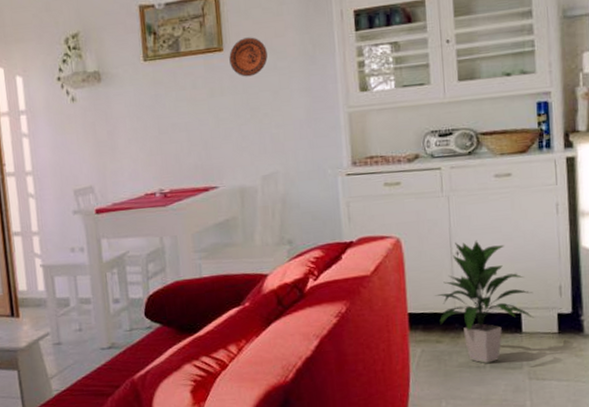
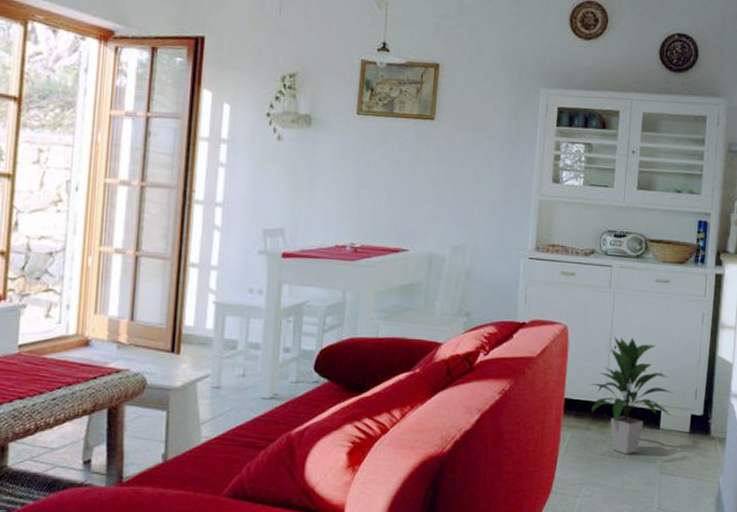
decorative plate: present [229,37,268,77] -> none [439,111,475,150]

